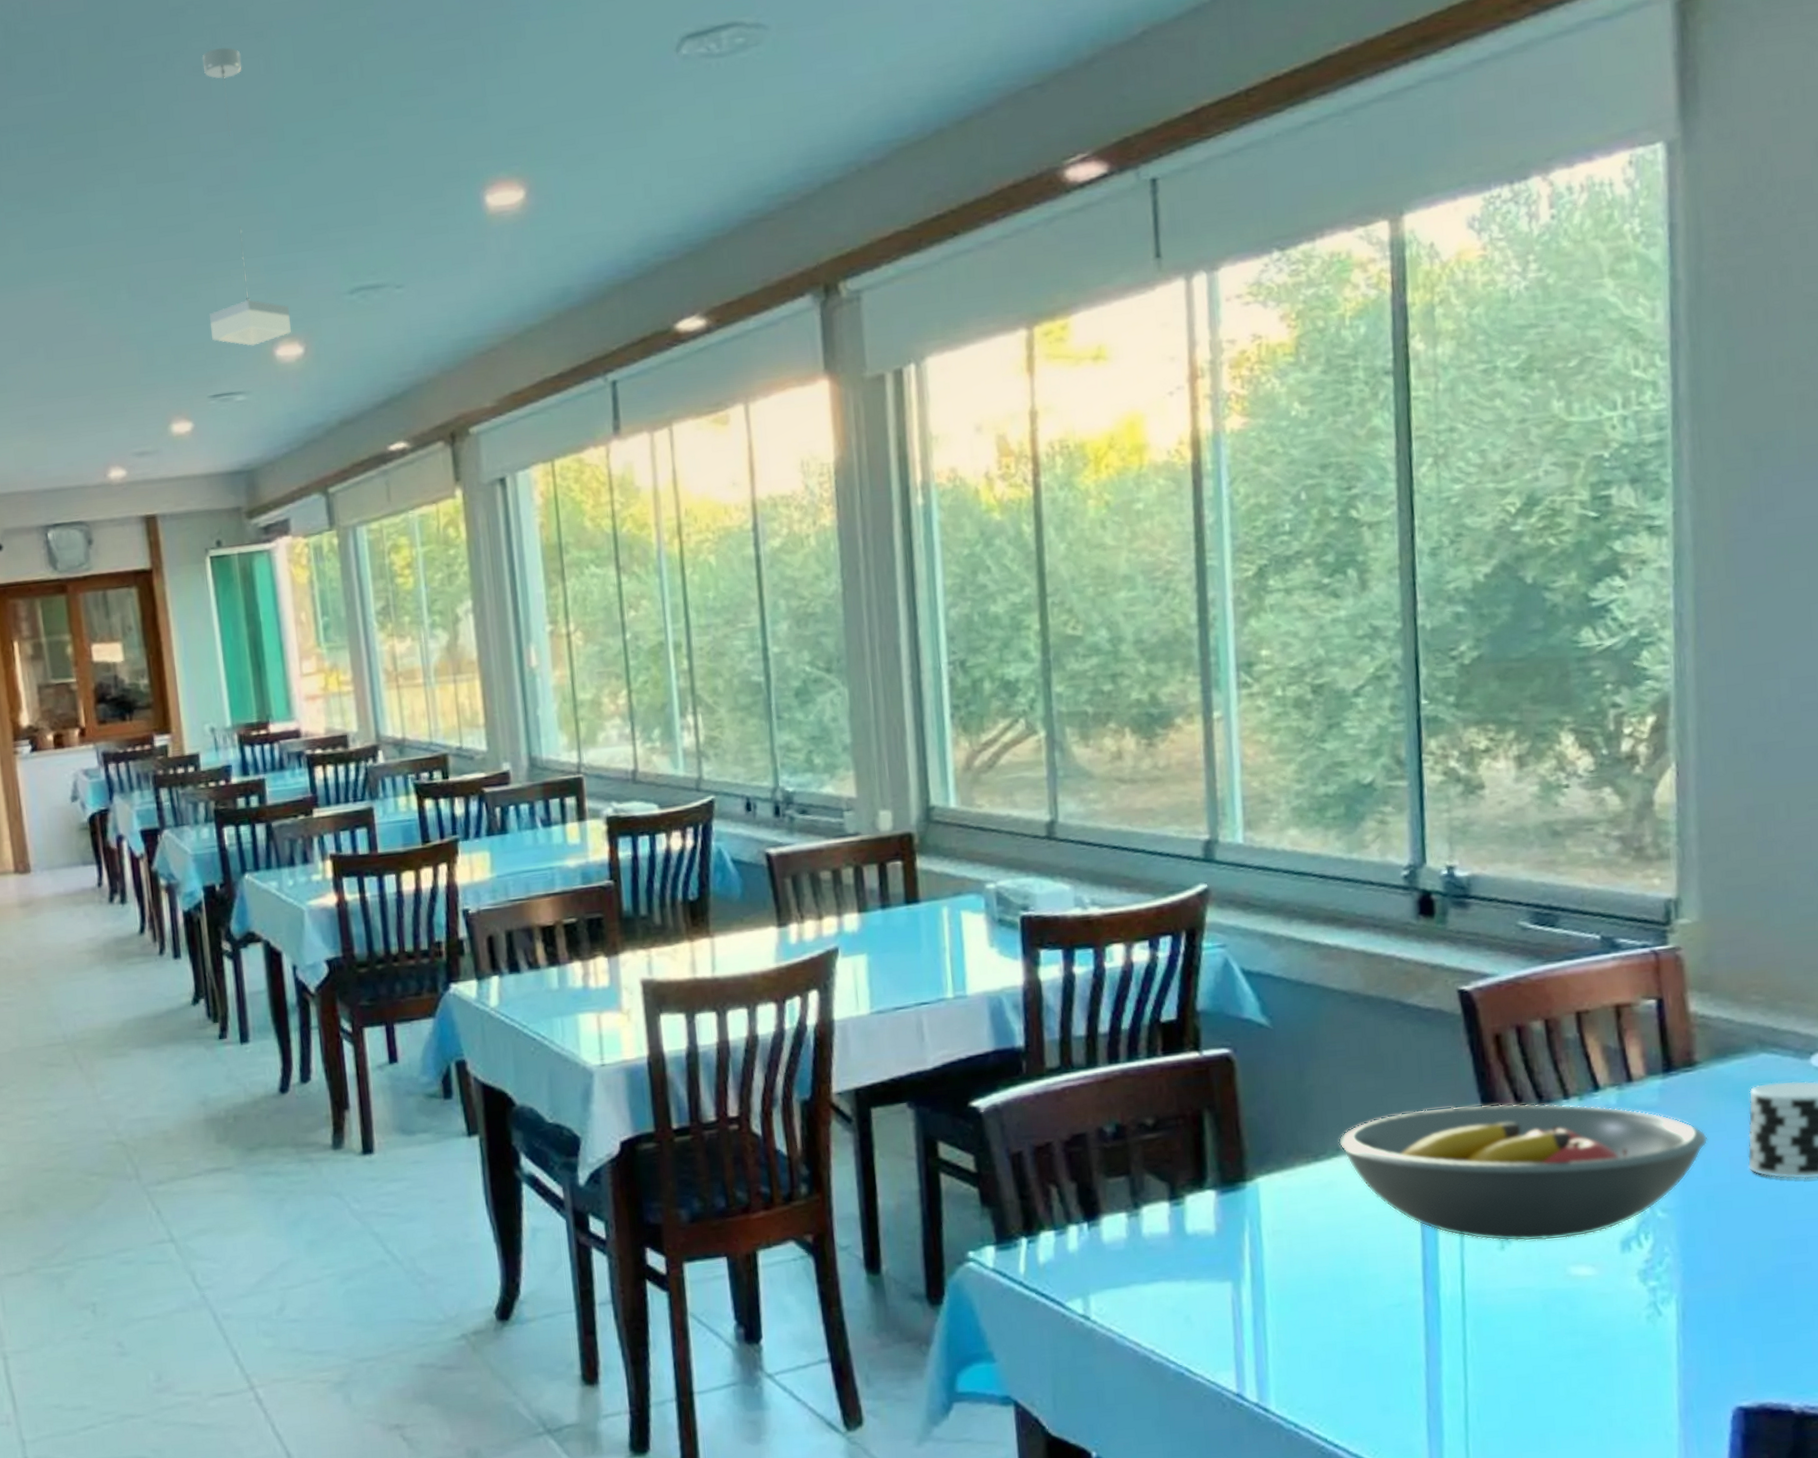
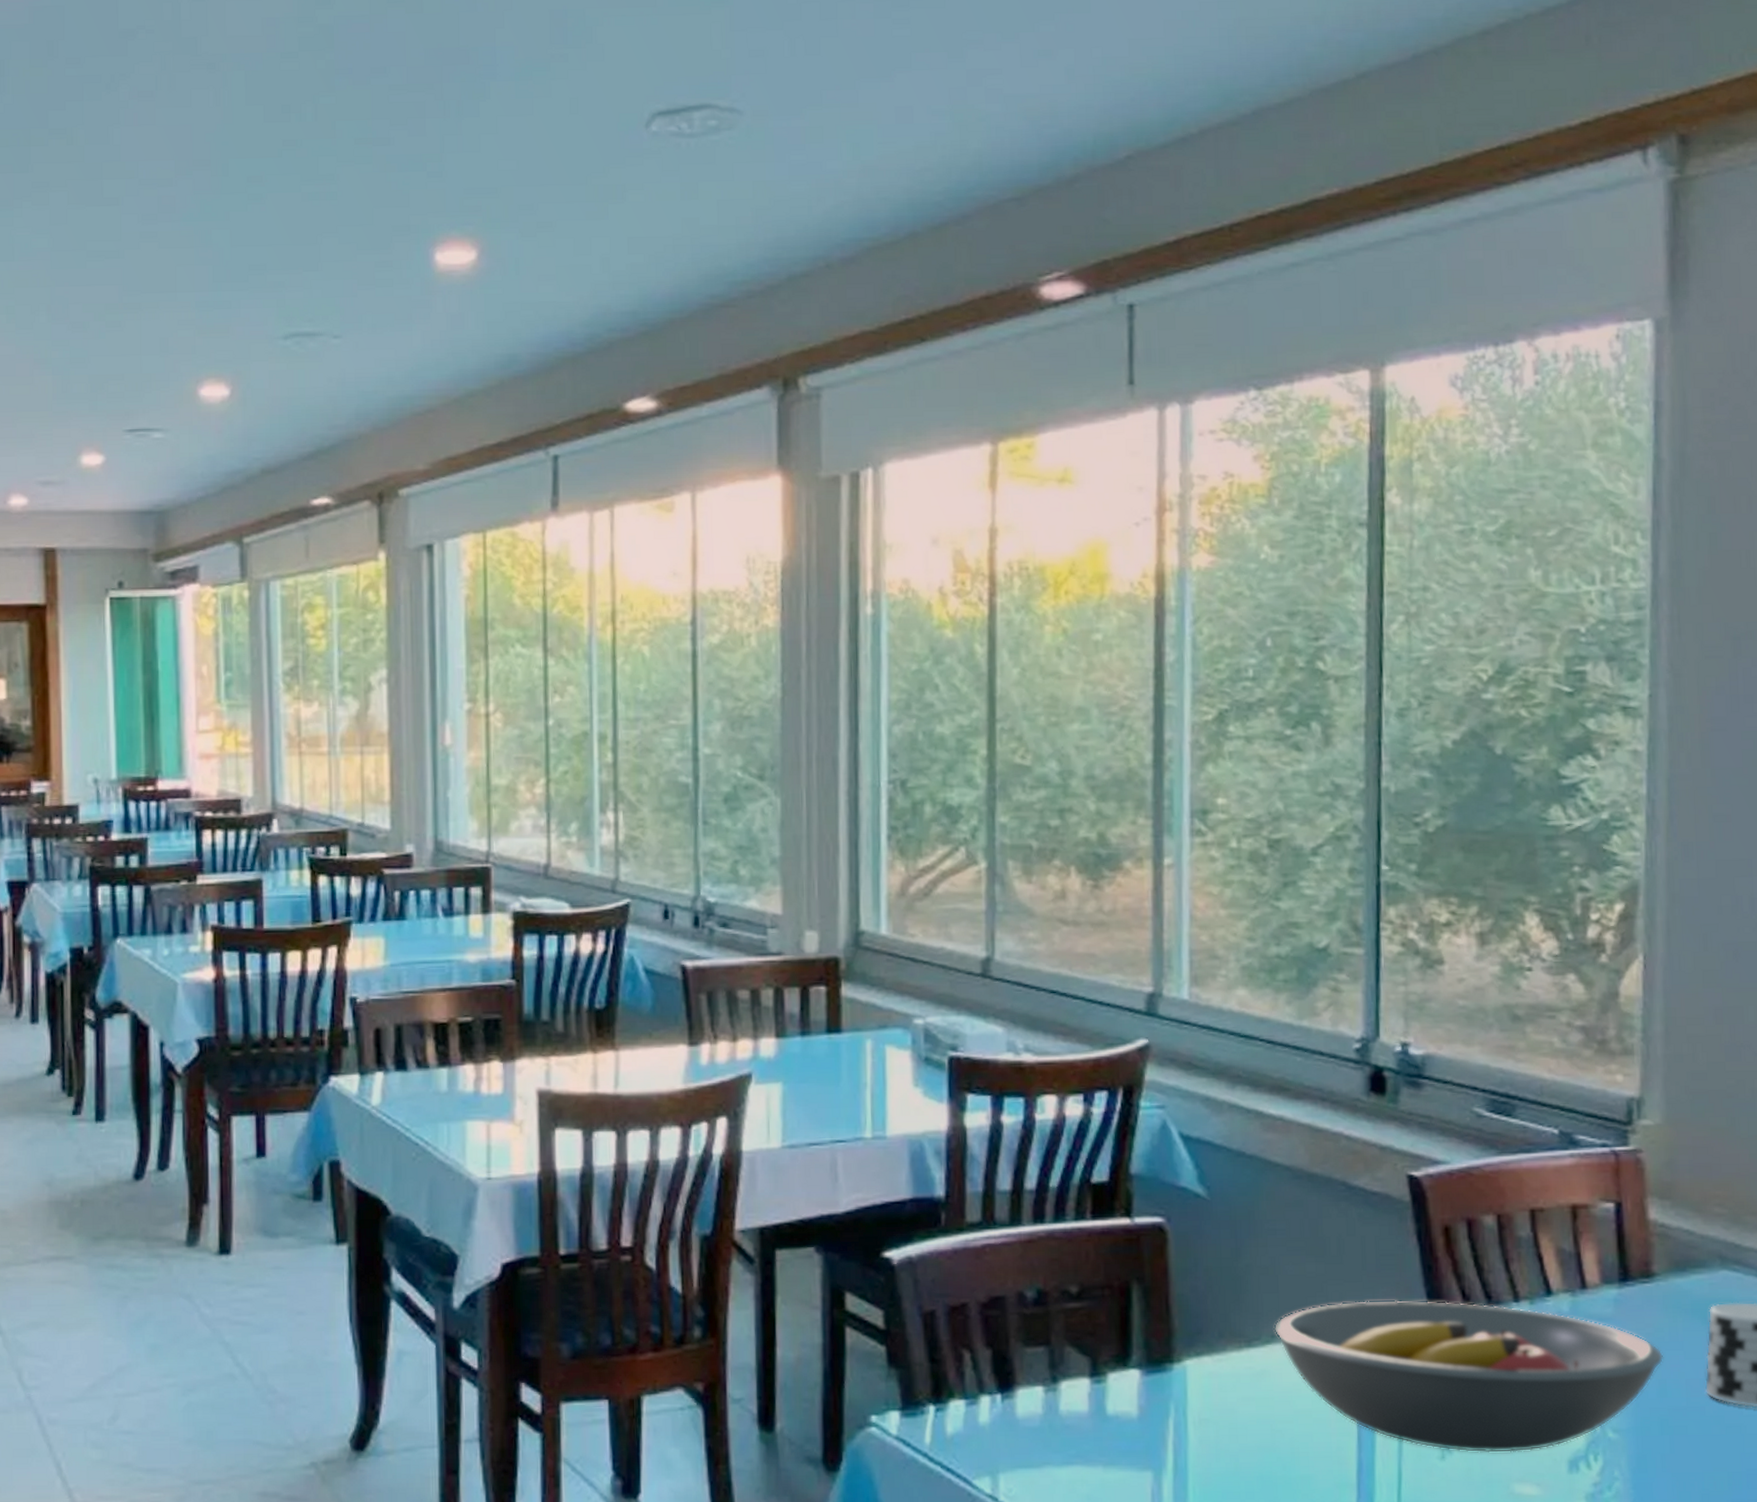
pendant lamp: present [203,47,291,346] -> none [133,76,218,383]

